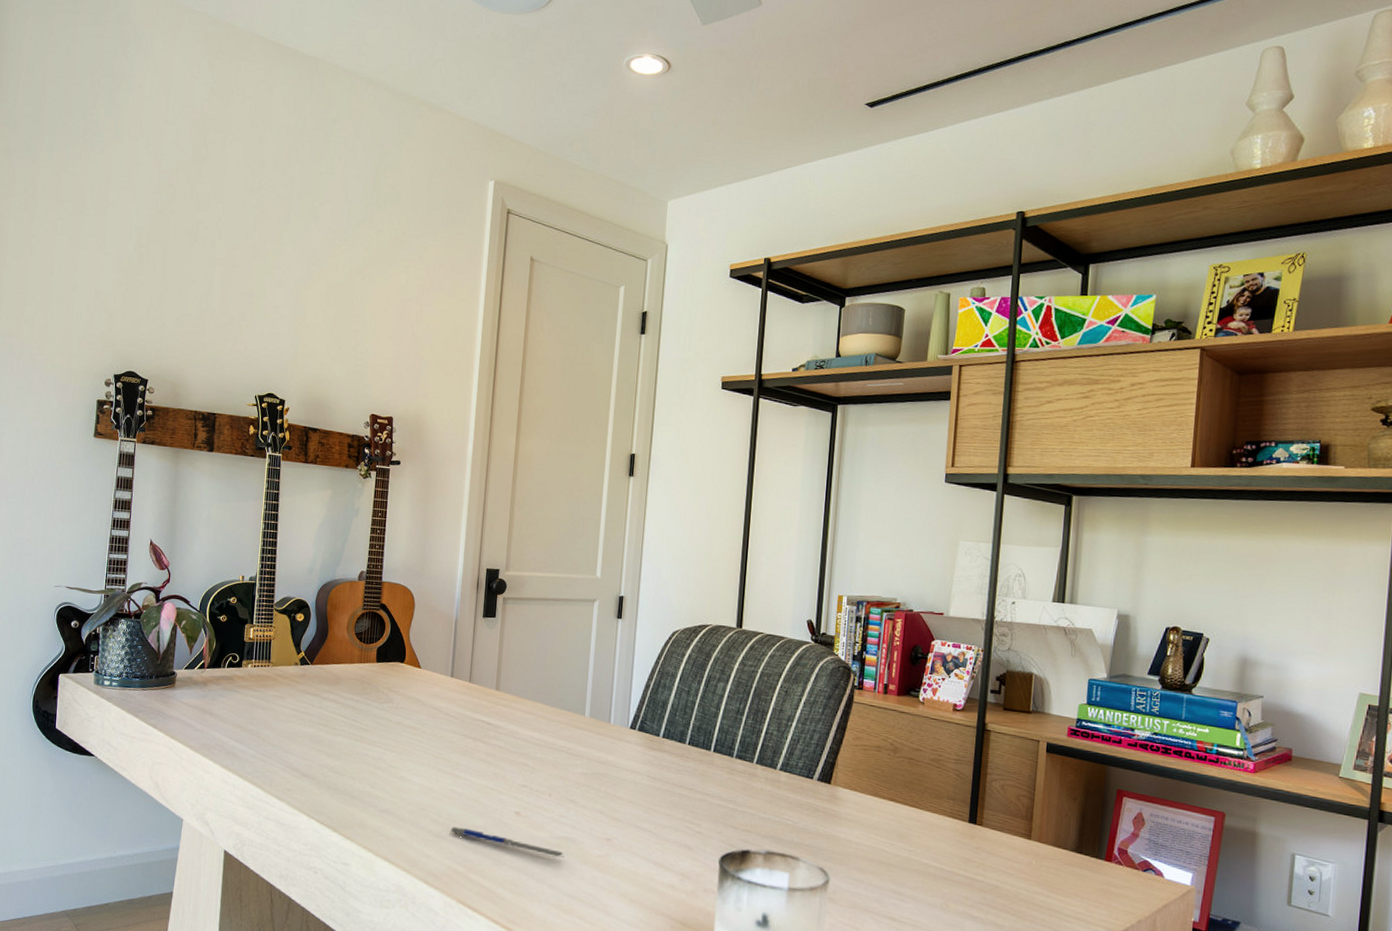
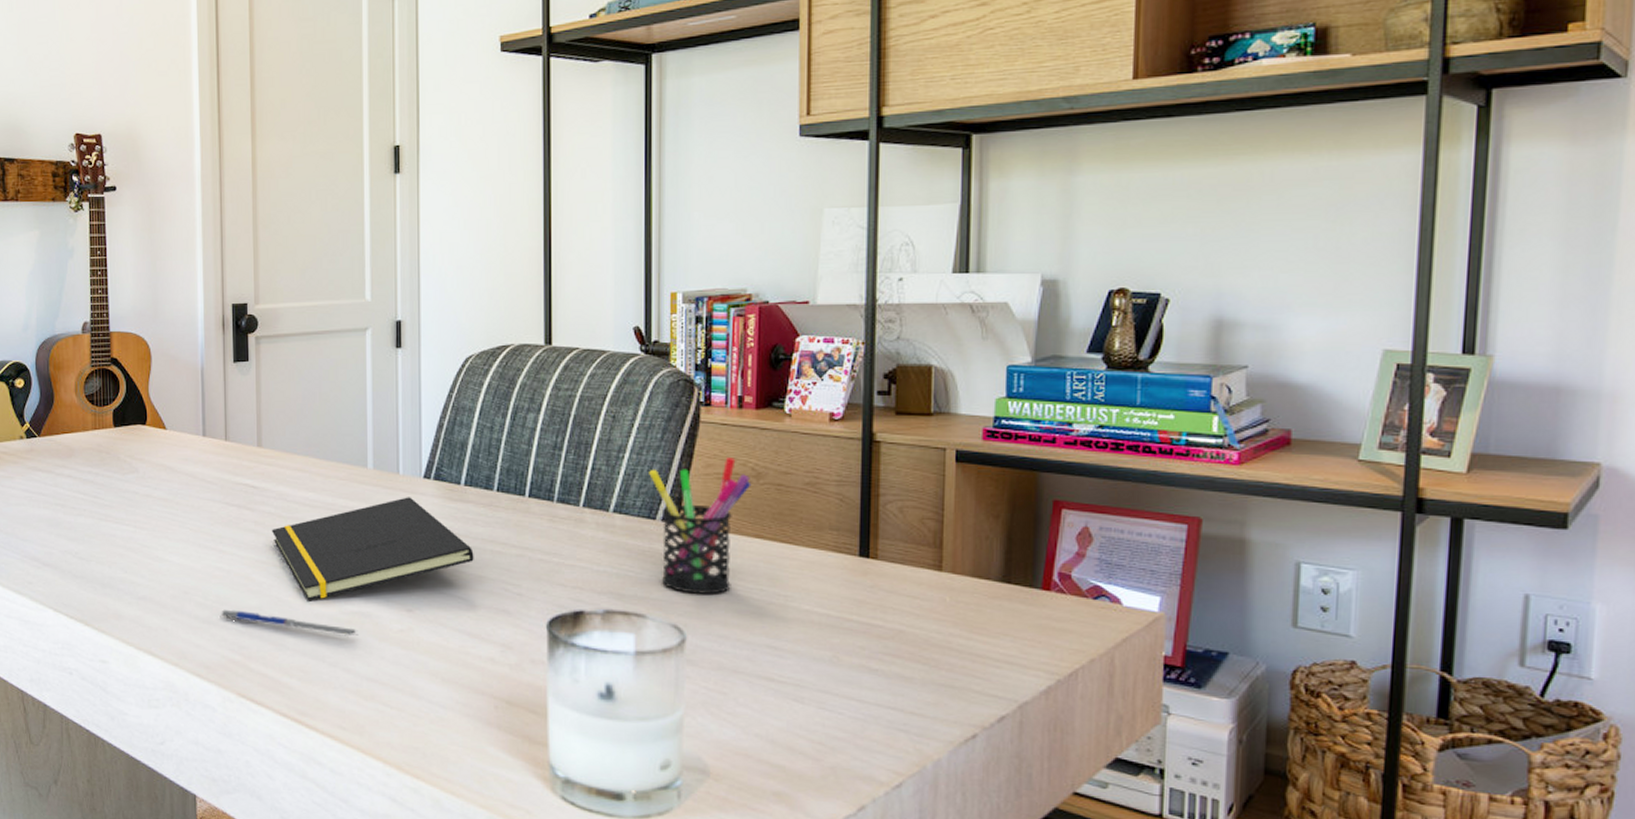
notepad: none [500,743,665,825] -> present [271,497,474,601]
pen holder: none [810,733,890,845] -> present [649,458,752,594]

